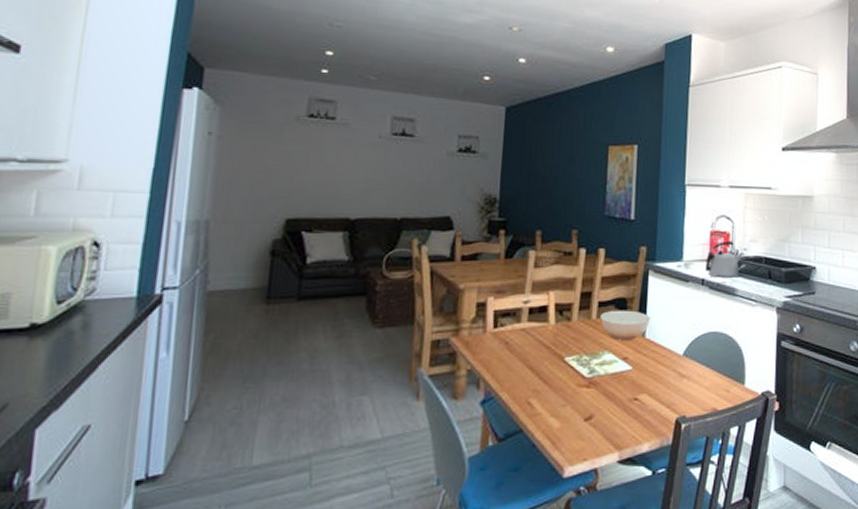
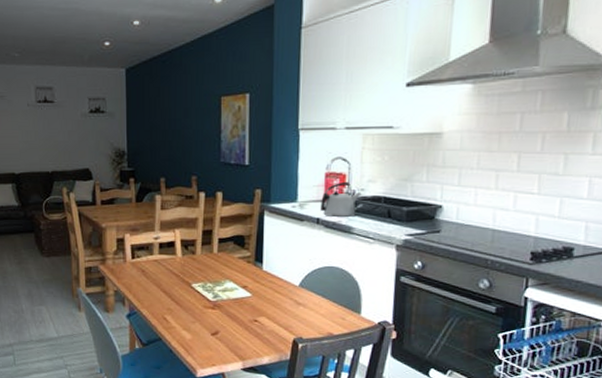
bowl: present [599,310,650,340] -> none [220,245,267,271]

